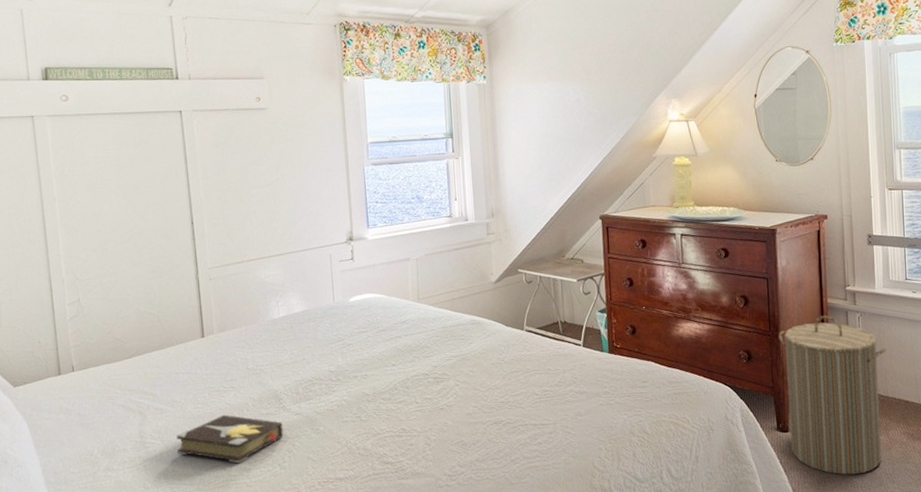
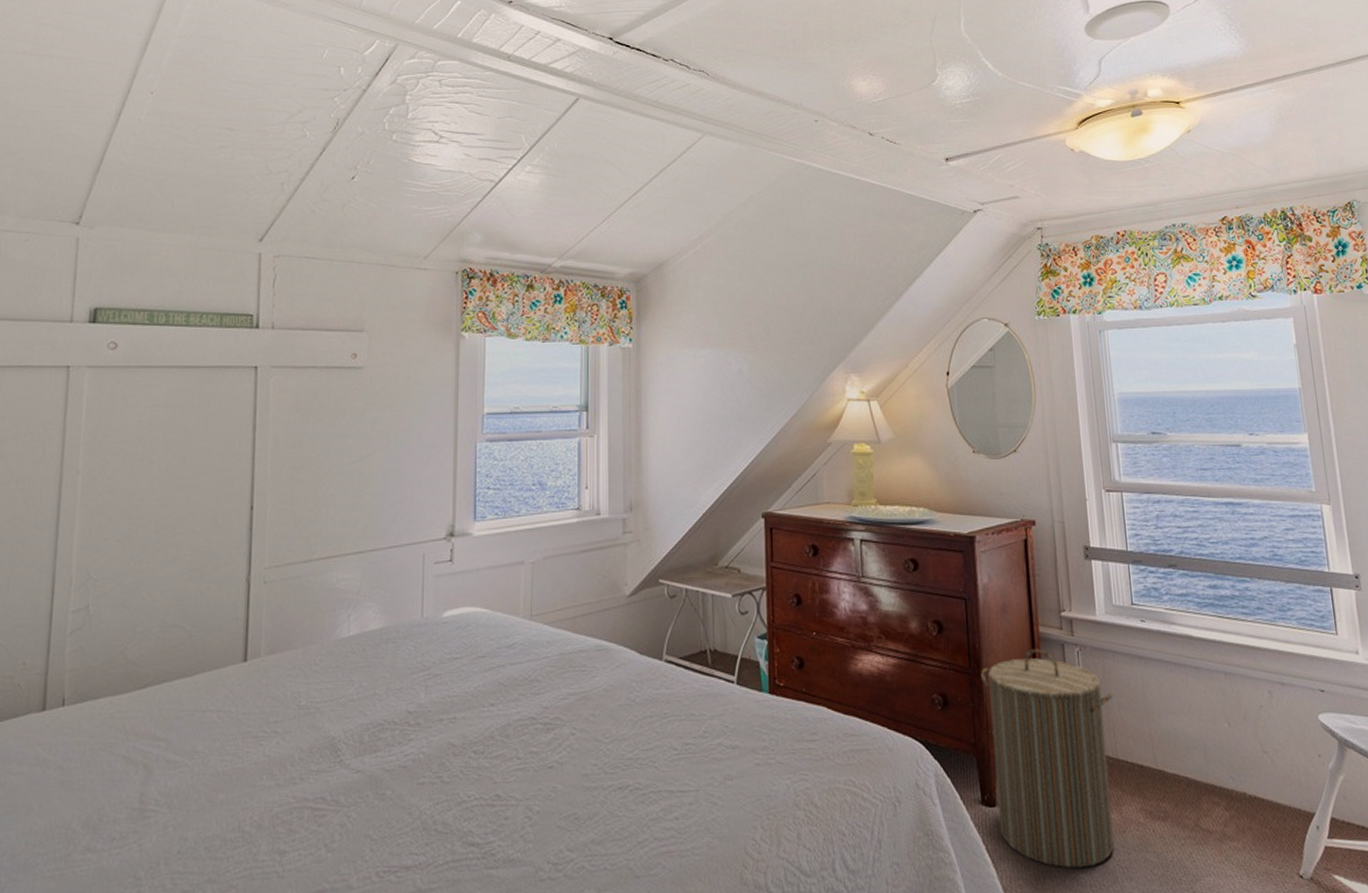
hardback book: present [176,414,284,464] -> none [187,771,337,843]

